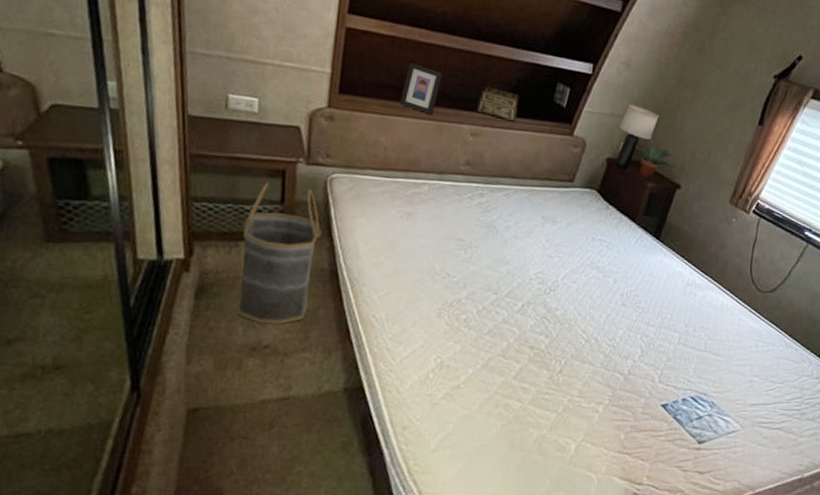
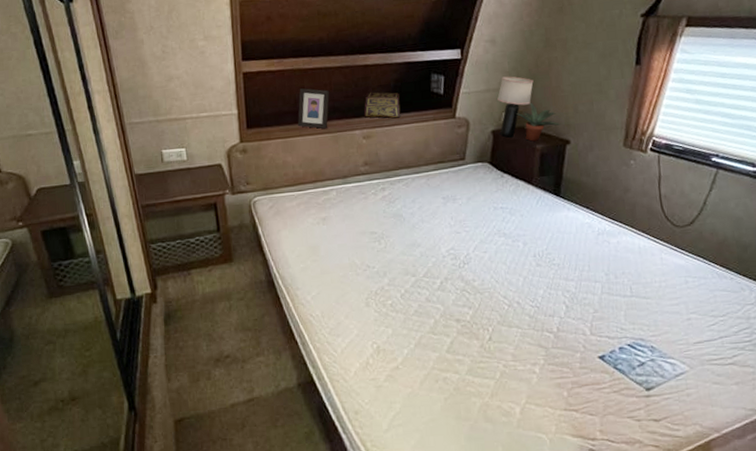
basket: present [237,182,322,324] -> none [191,215,255,338]

